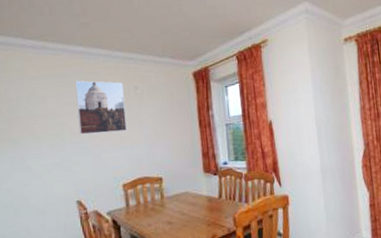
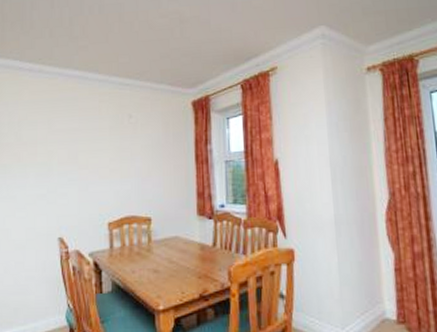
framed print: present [75,80,127,135] -> none [68,106,117,165]

